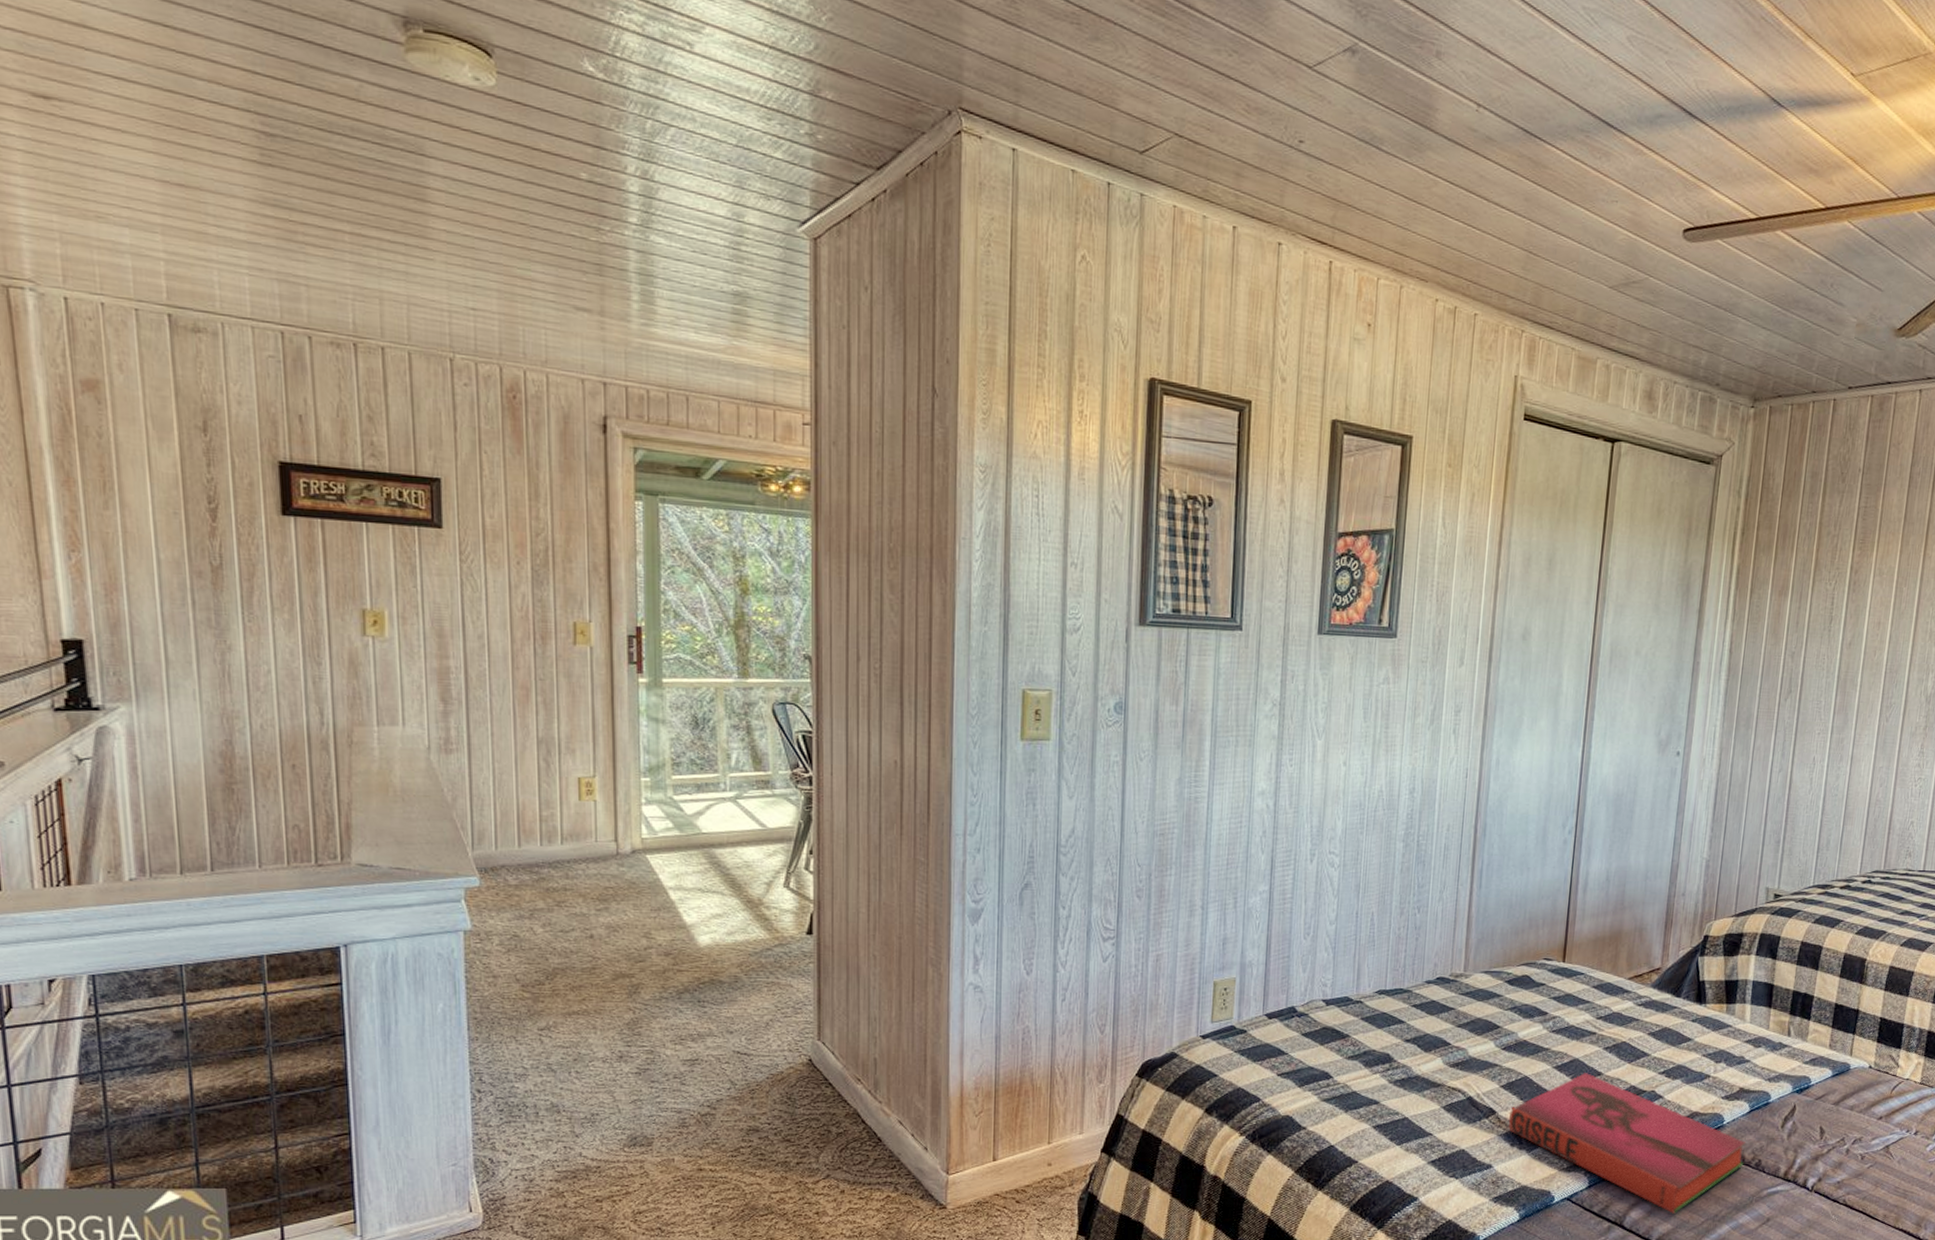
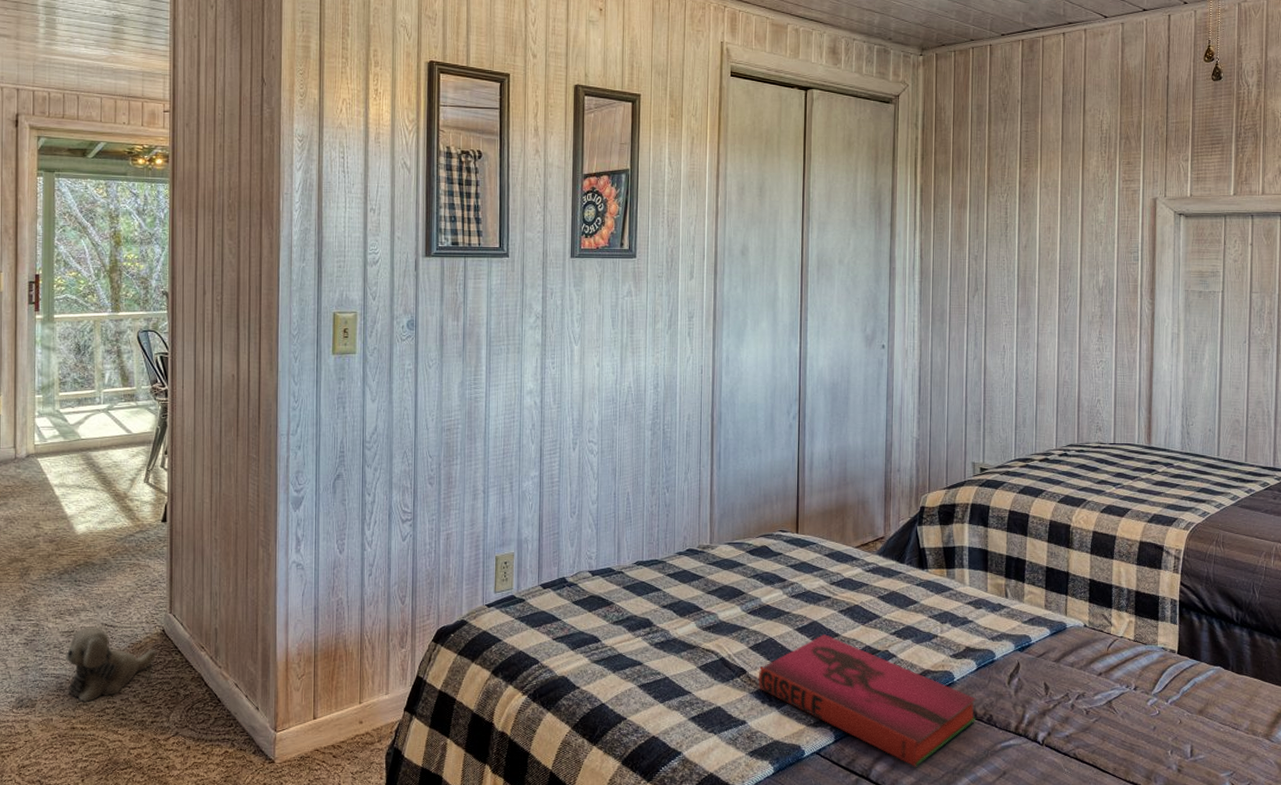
plush toy: none [689,1054,803,1141] -> present [66,627,157,703]

